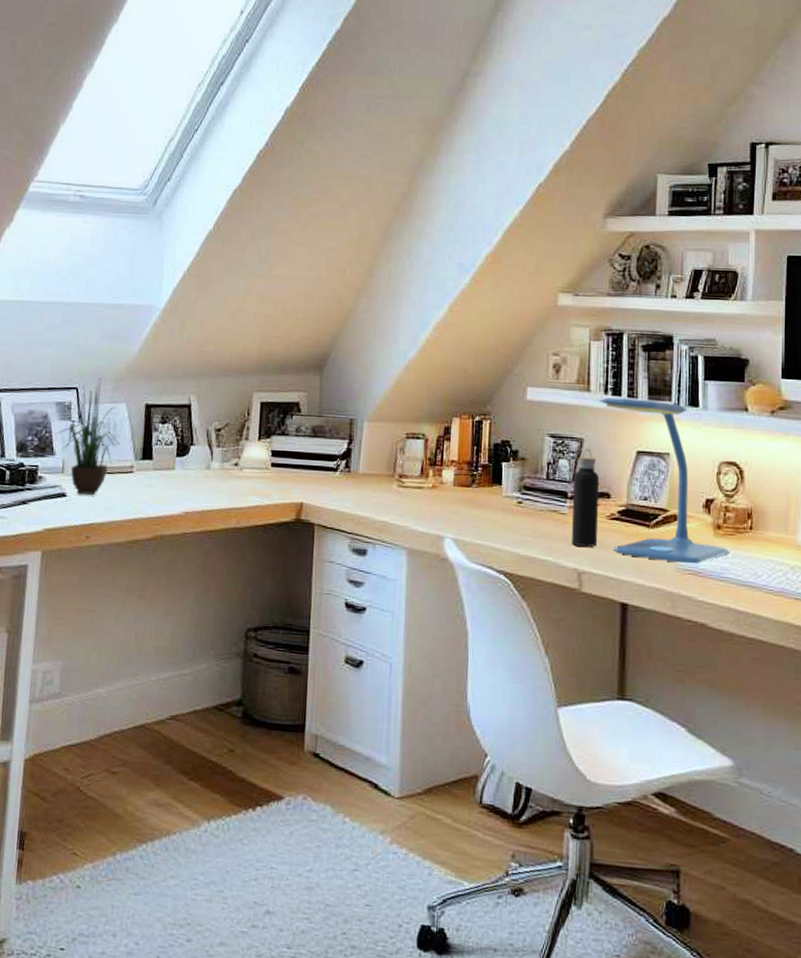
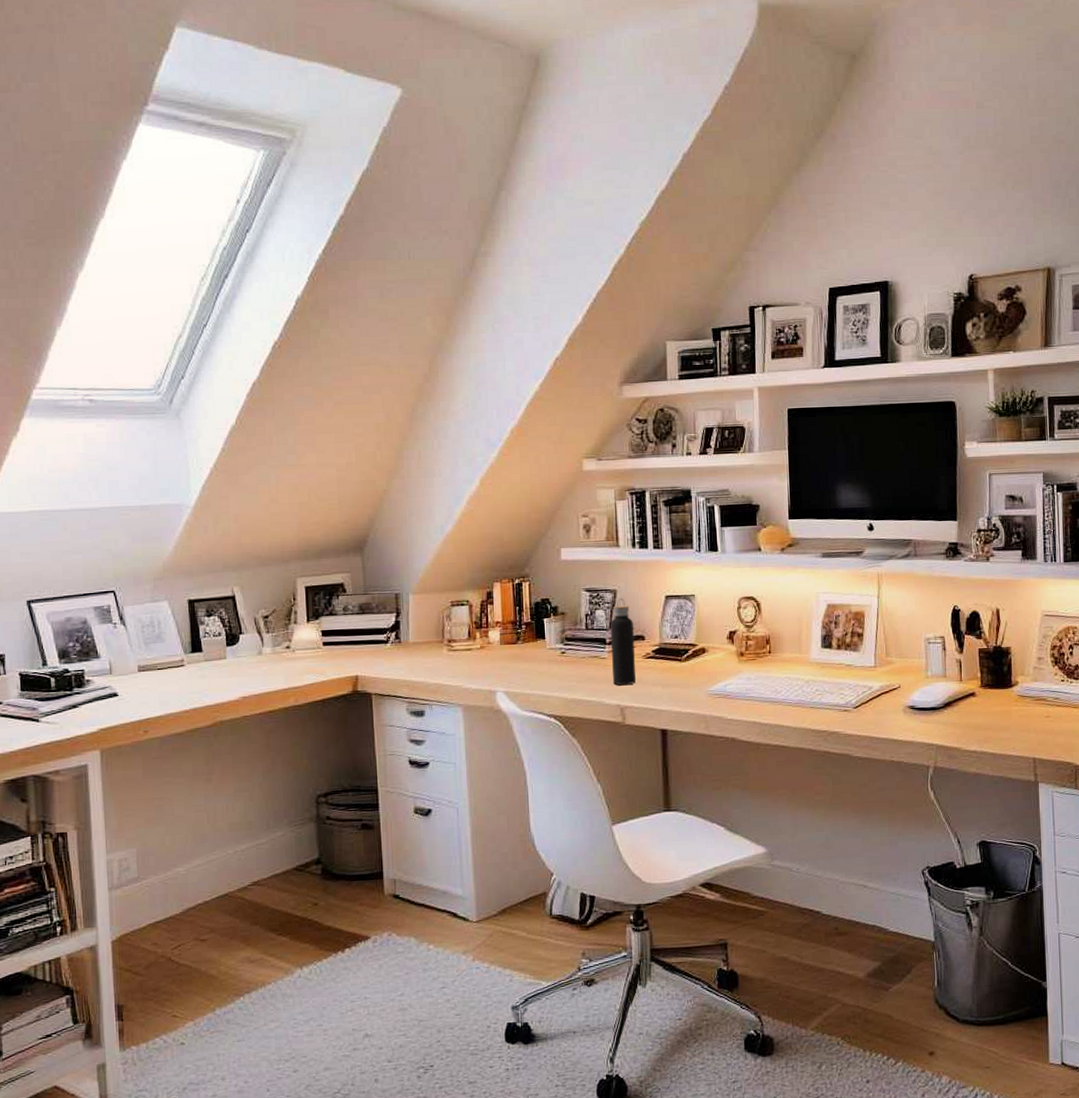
potted plant: present [55,378,121,496] -> none [97,579,167,693]
desk lamp: present [599,397,730,564] -> none [628,549,753,689]

